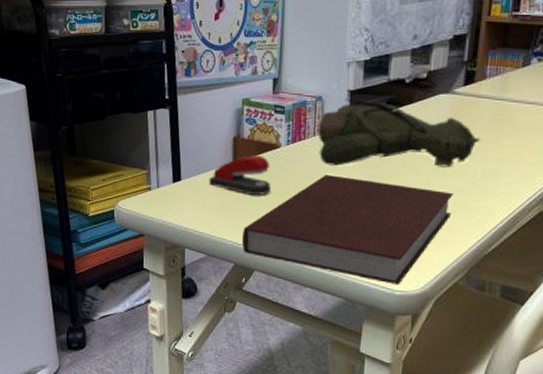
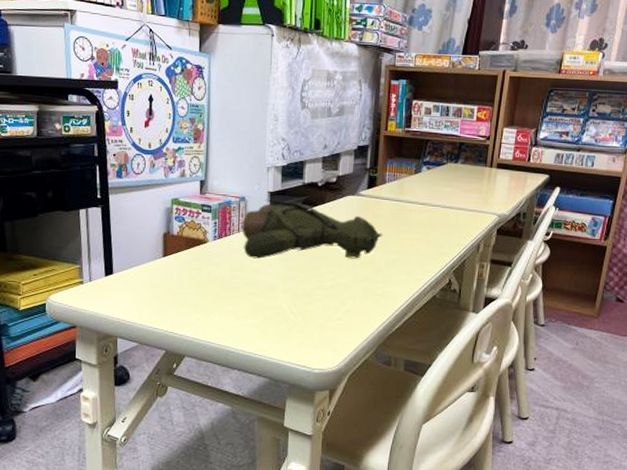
stapler: present [209,155,271,195] -> none [140,250,199,286]
notebook: present [241,175,453,285] -> none [172,267,362,364]

